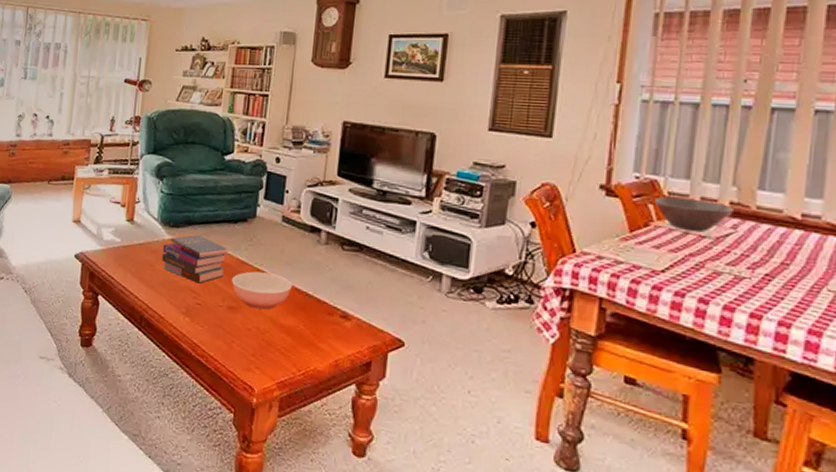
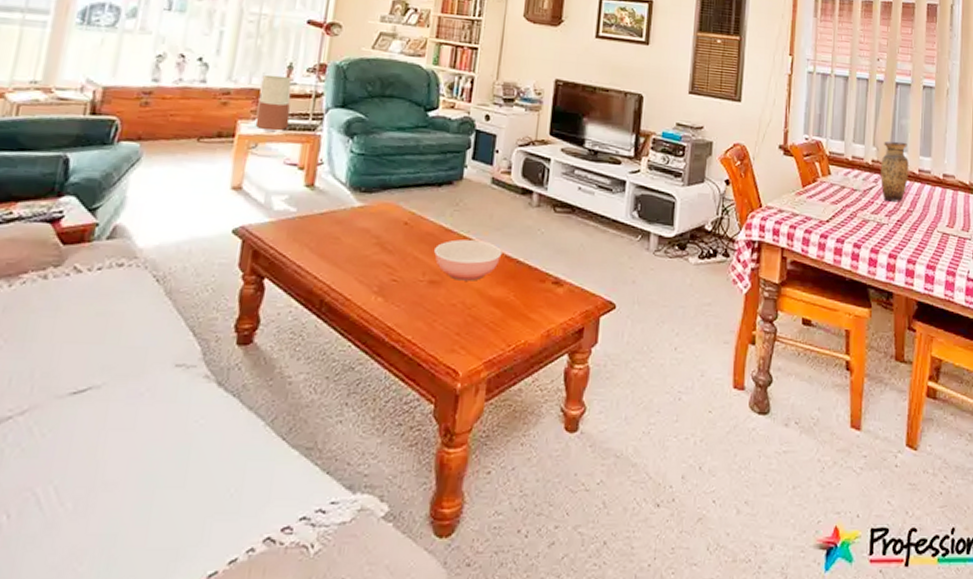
vase: none [88,127,114,175] -> present [255,74,292,131]
books: present [161,235,228,284] -> none [349,201,431,256]
bowl: present [654,196,734,232] -> none [819,155,874,185]
vase: none [742,179,786,252] -> present [880,141,909,201]

